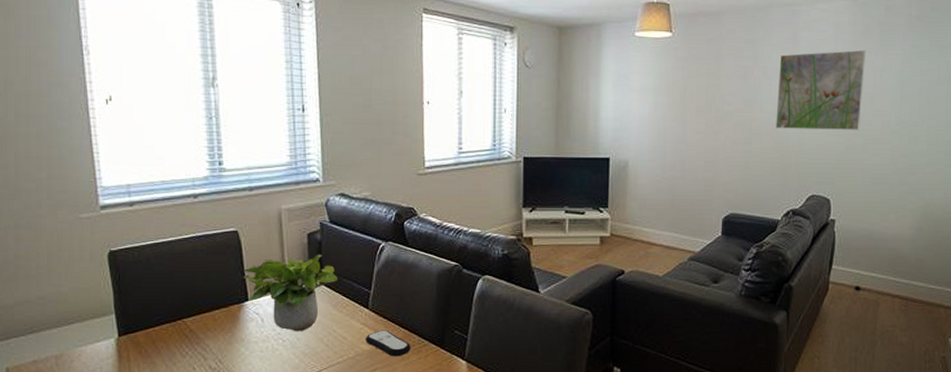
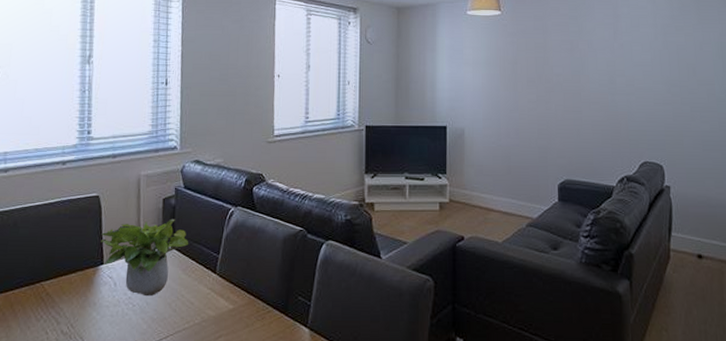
remote control: present [366,330,411,357] -> none [212,295,255,323]
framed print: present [776,49,866,130] -> none [603,24,686,99]

